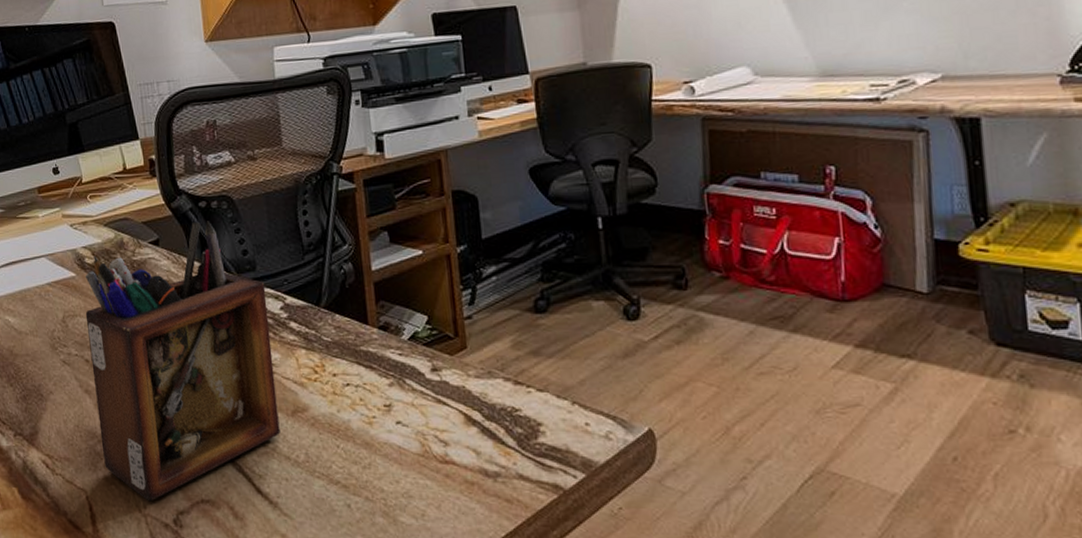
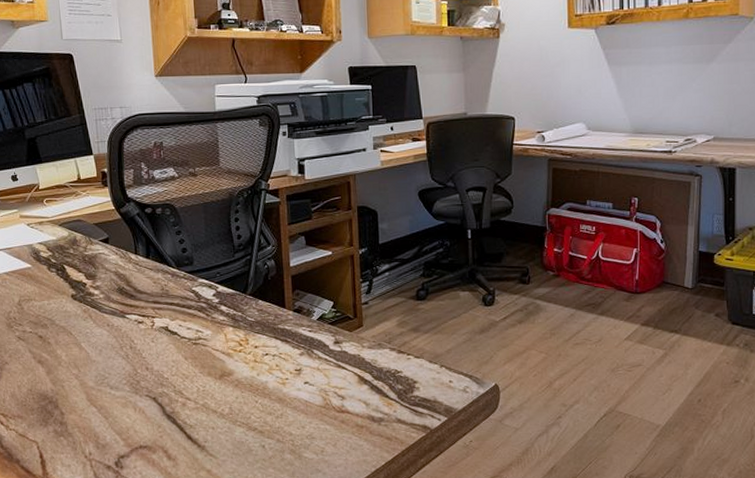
desk organizer: present [85,221,280,502] -> none [40,224,209,449]

